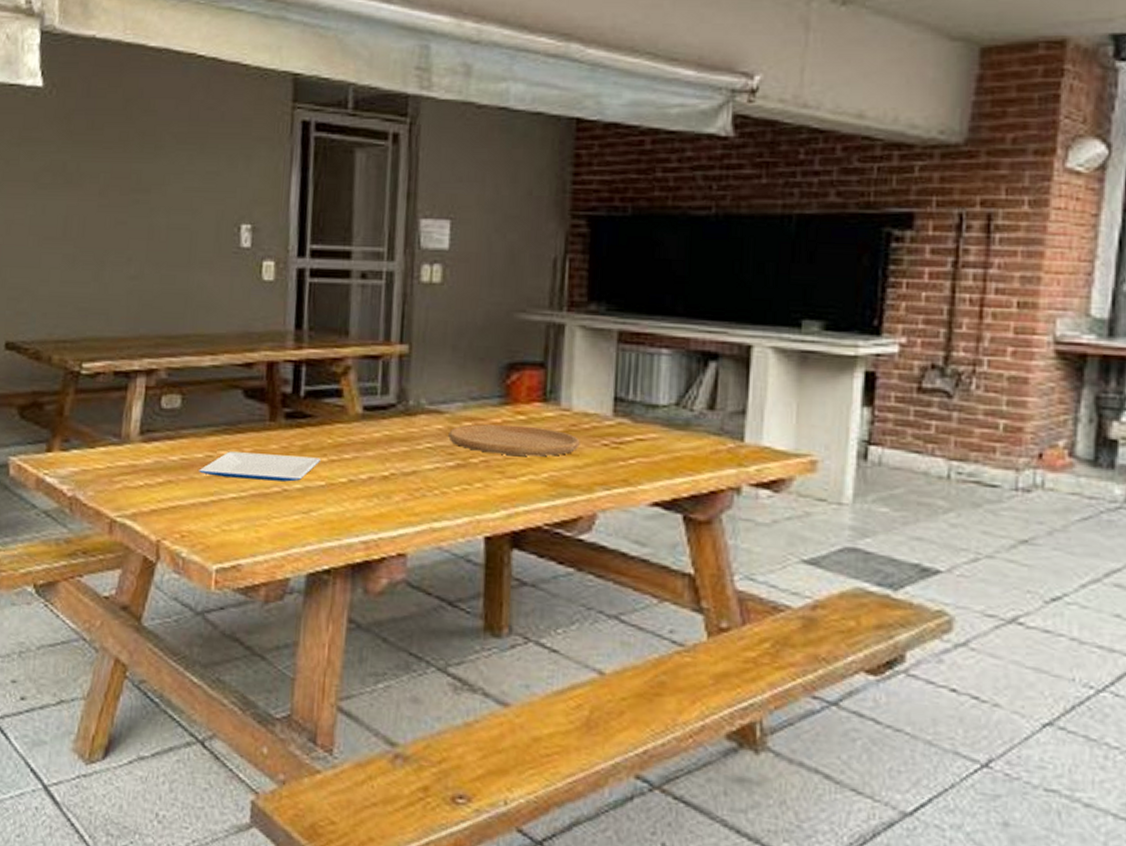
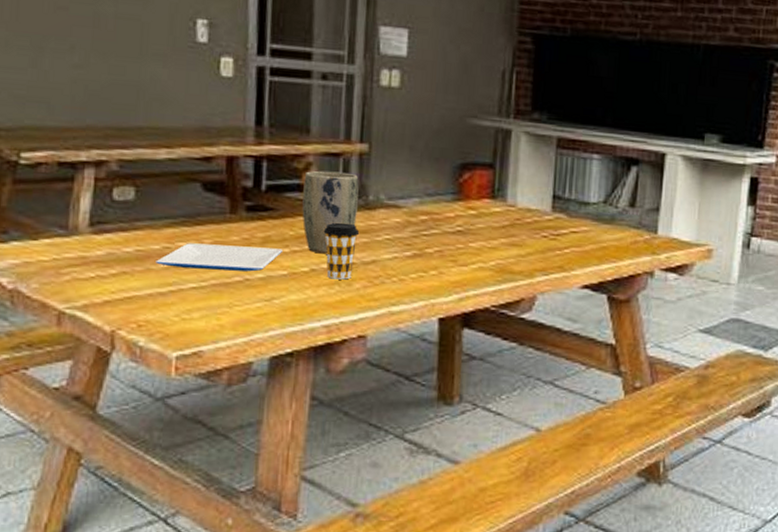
plant pot: none [340,374,399,464] -> present [302,170,359,254]
coffee cup: none [362,429,400,492] -> present [323,222,360,280]
cutting board: present [448,424,580,457] -> none [406,218,523,247]

